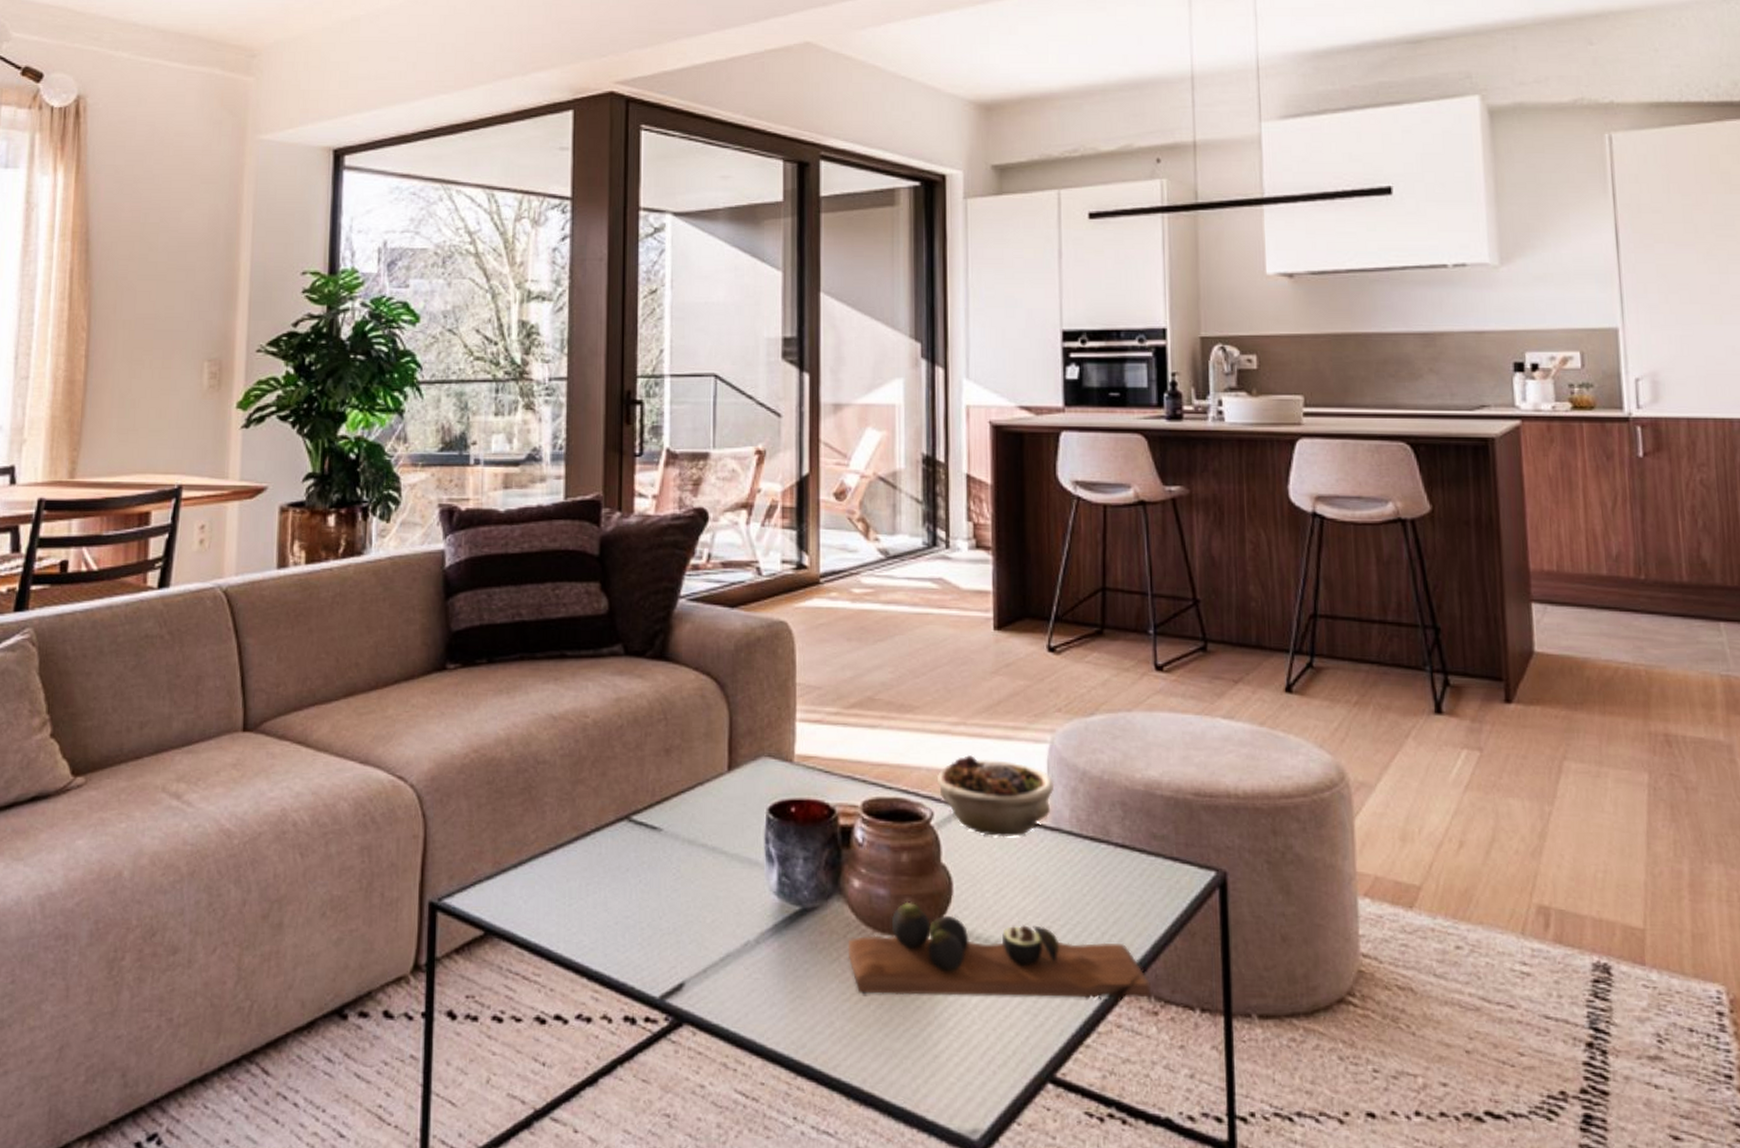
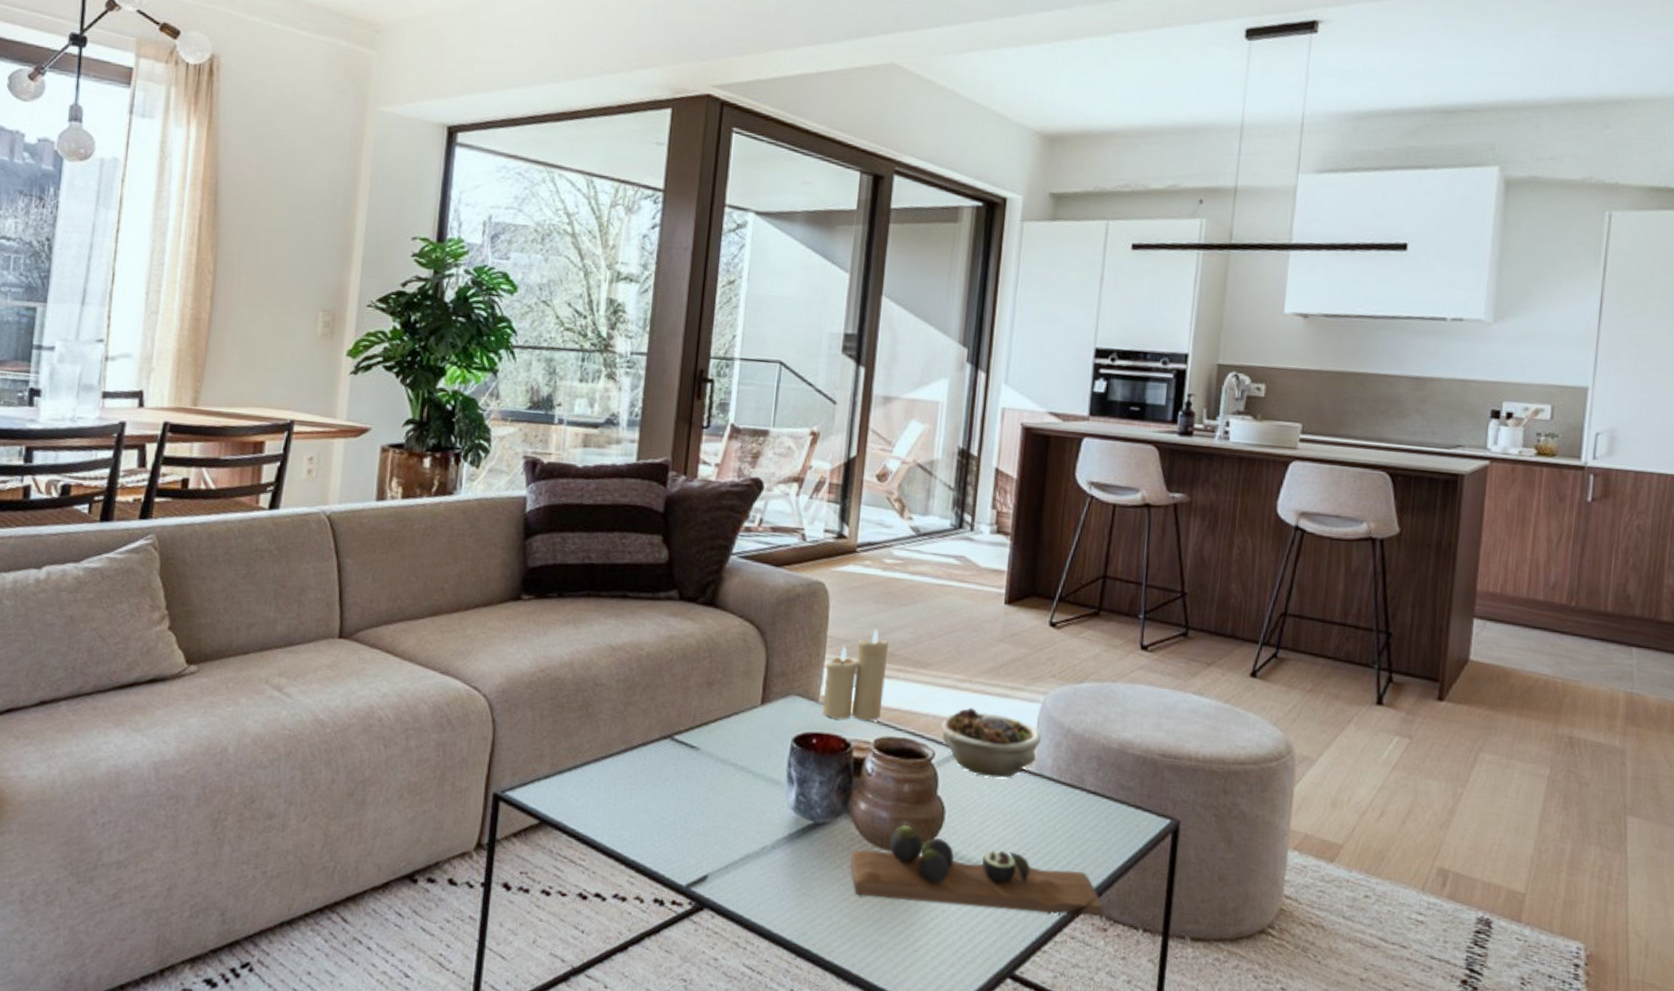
candle: none [798,670,868,782] -> present [822,628,889,722]

